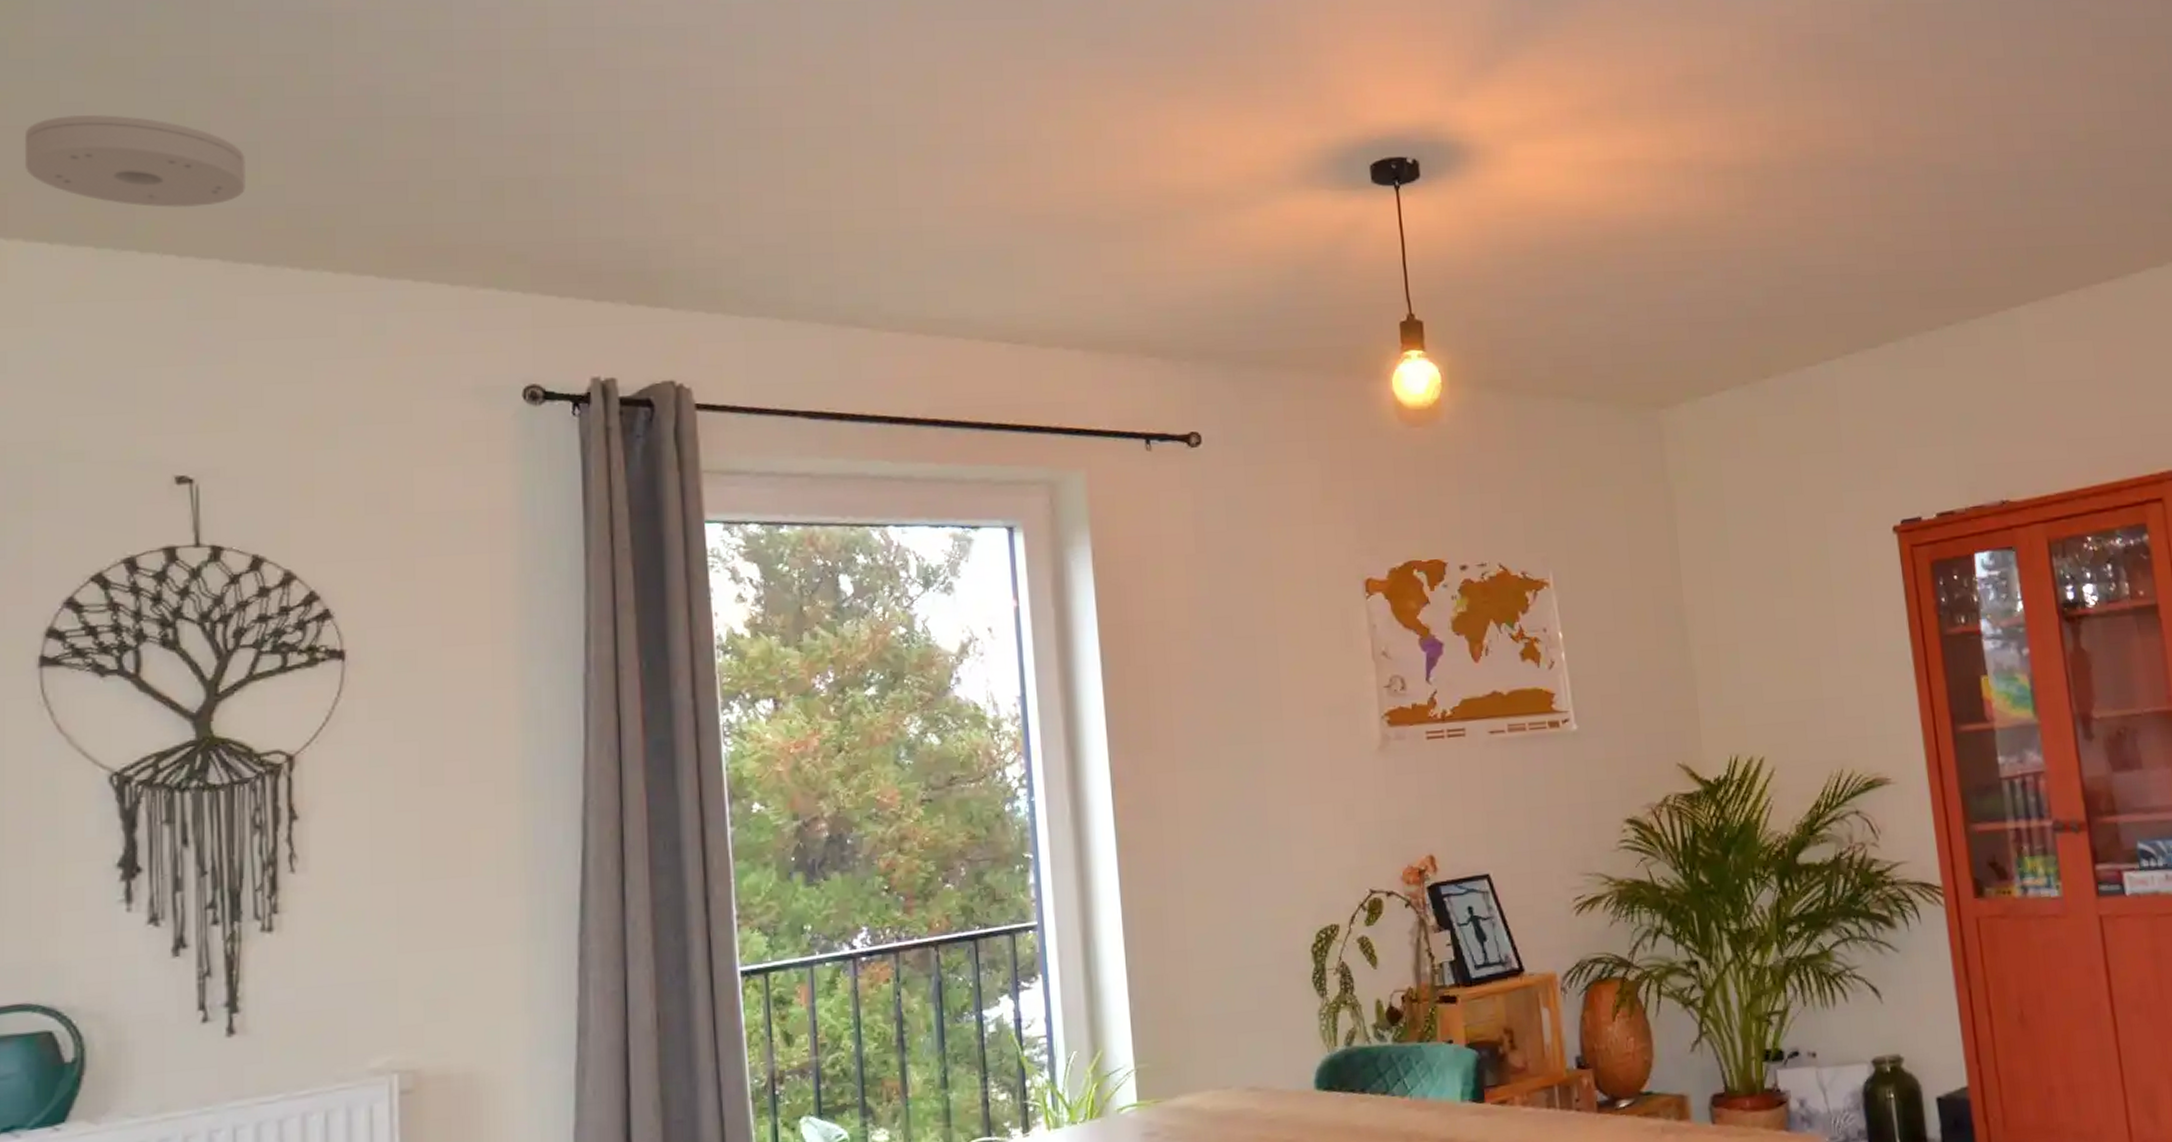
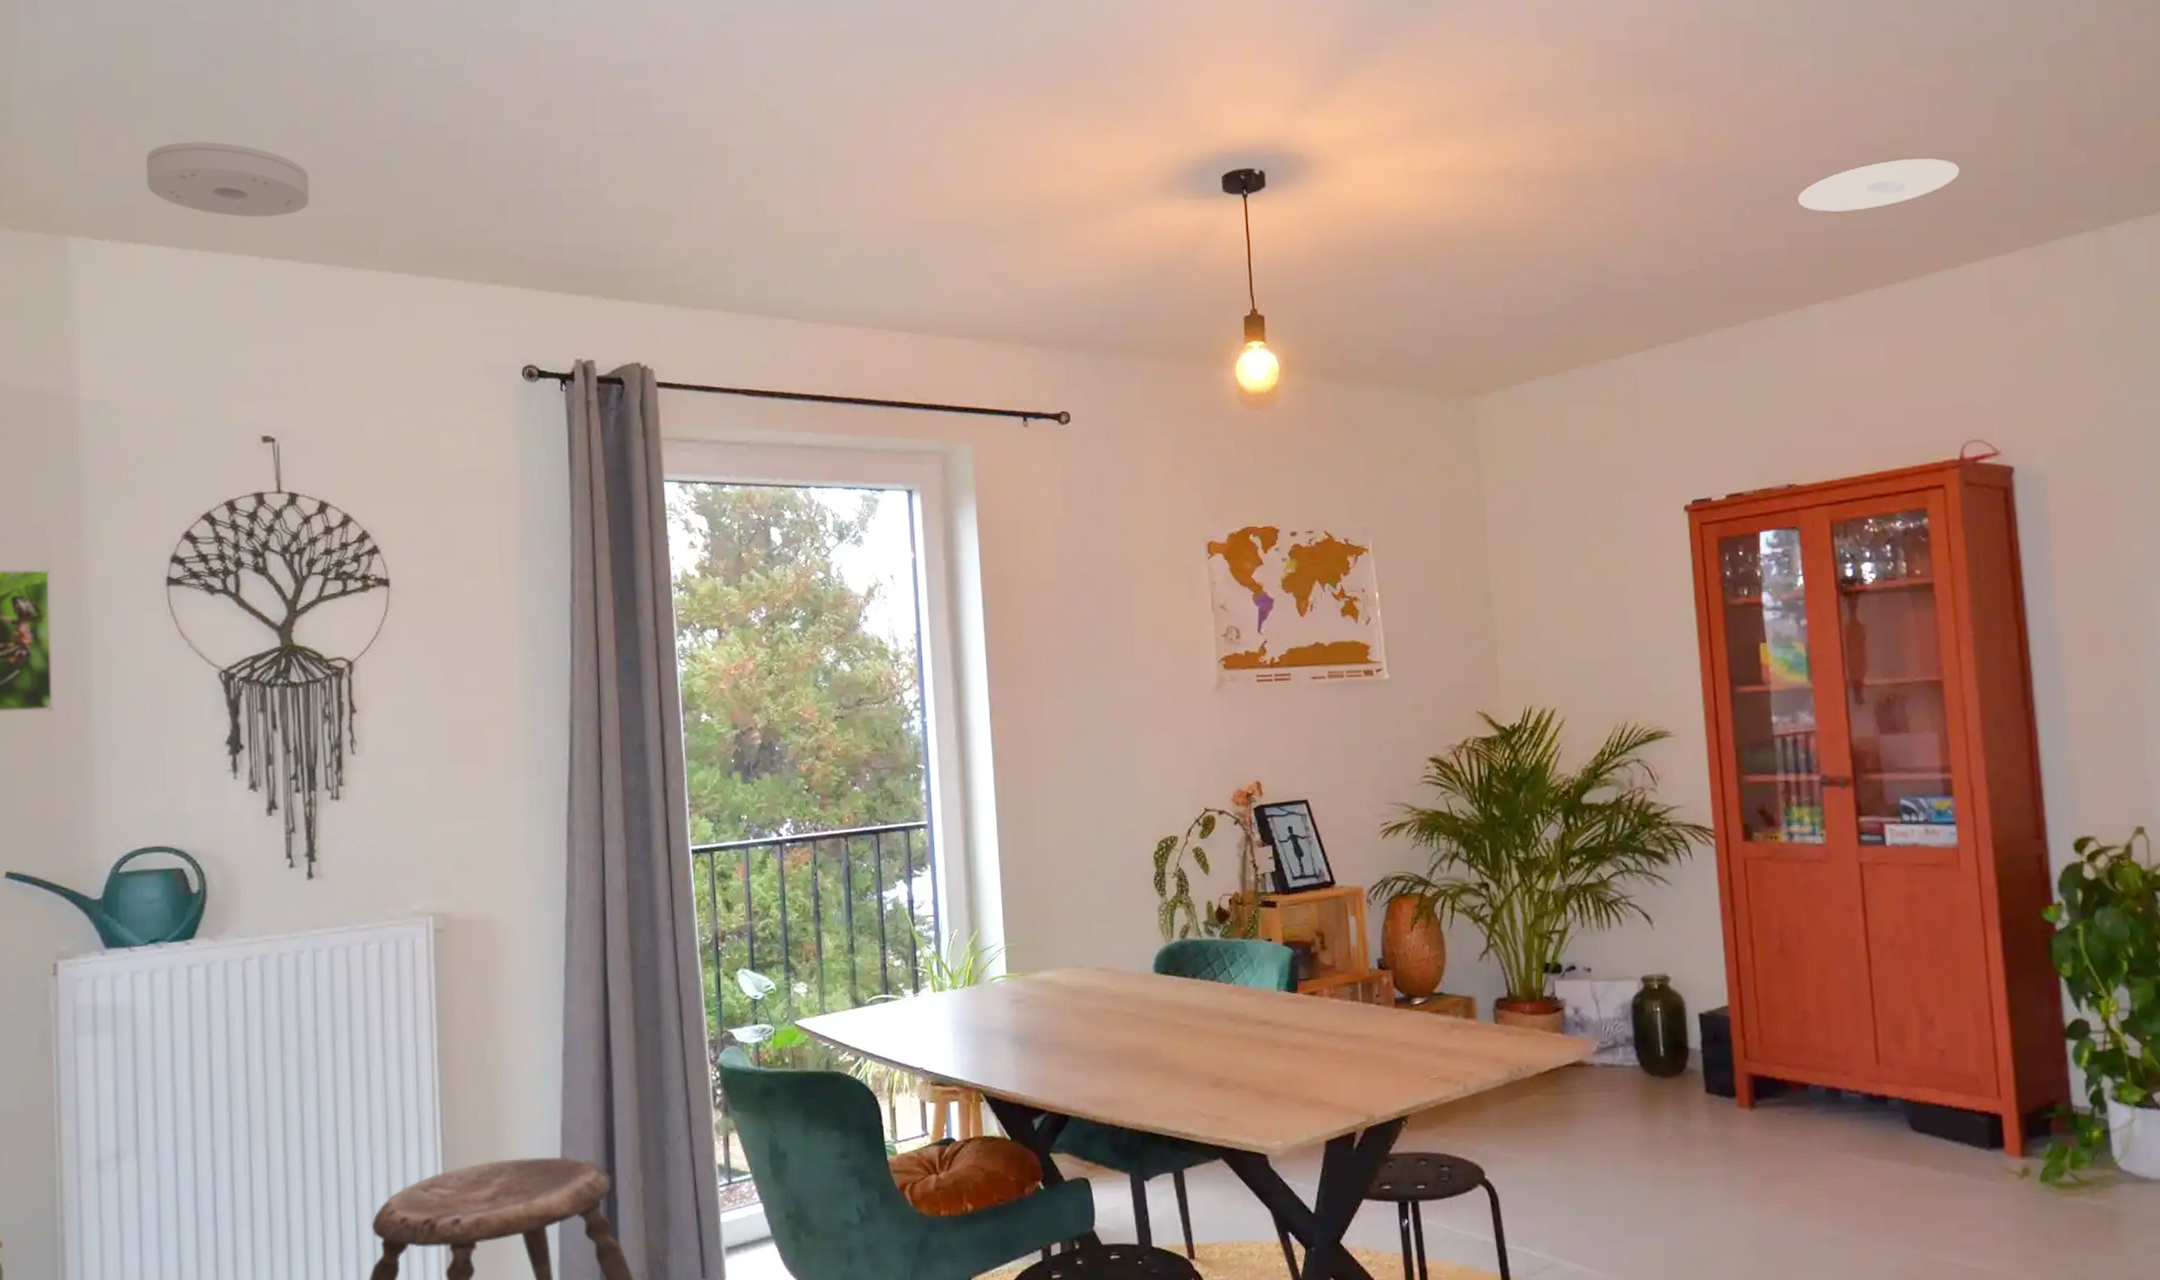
recessed light: none [1995,152,2158,207] -> present [1798,158,1959,212]

